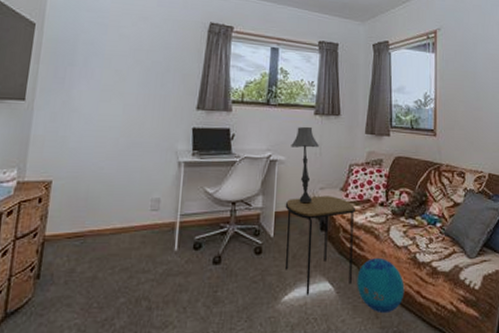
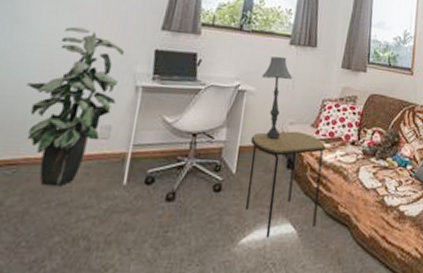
indoor plant: none [86,112,166,255] -> present [26,26,125,187]
decorative ball: present [357,258,405,314] -> none [320,200,370,259]

